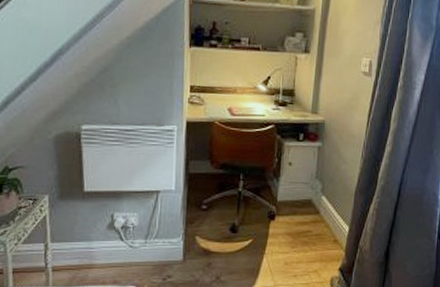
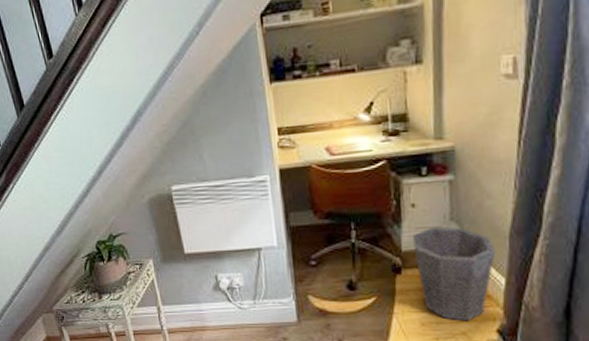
waste bin: none [286,182,345,261] -> present [413,226,496,322]

